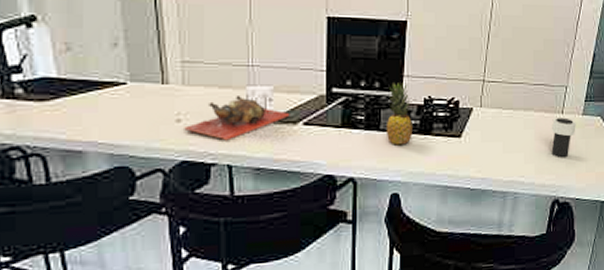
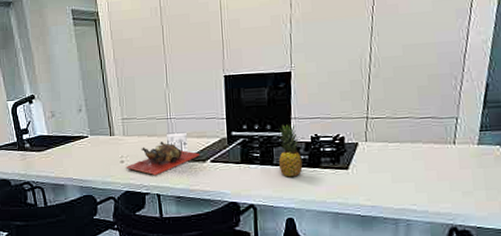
cup: present [551,117,576,157] -> none [442,148,472,186]

